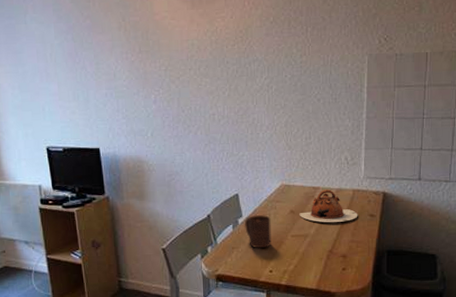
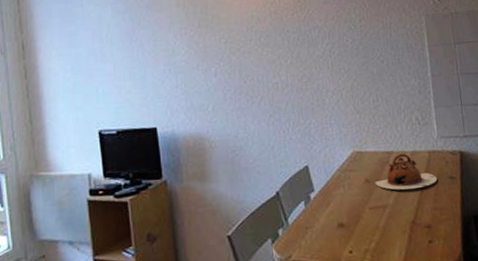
cup: present [244,215,271,249] -> none [317,187,349,226]

